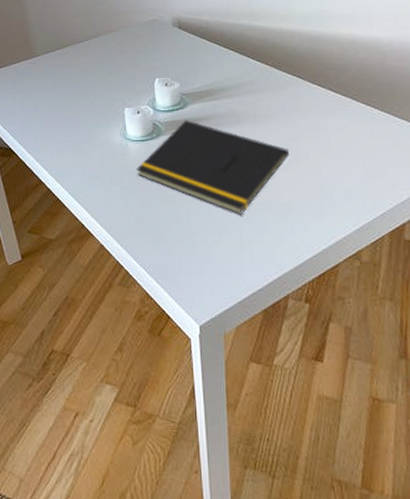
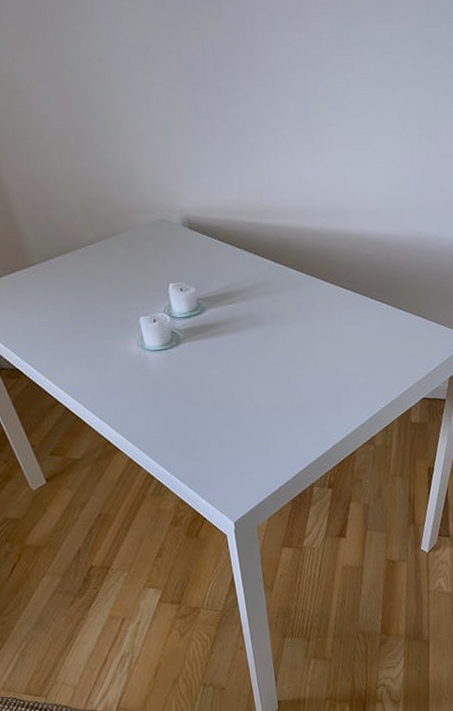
notepad: present [136,120,289,215] -> none [158,326,307,415]

